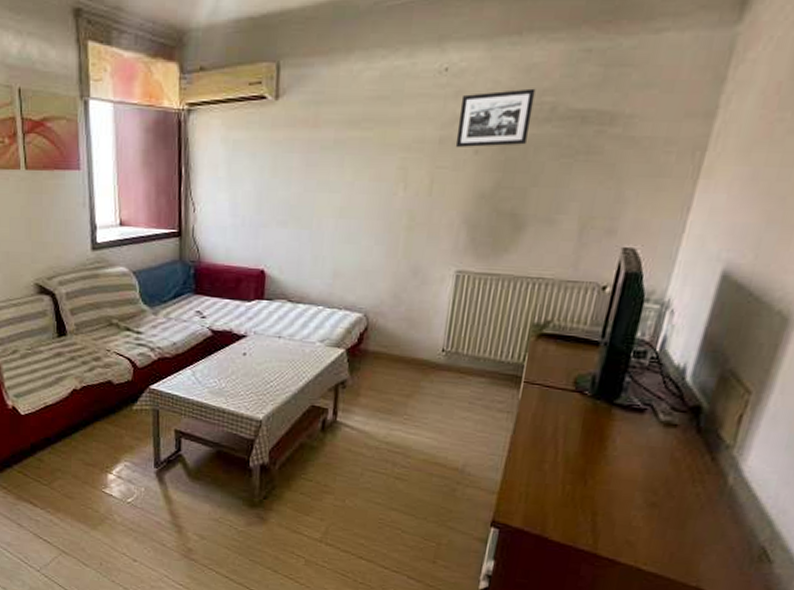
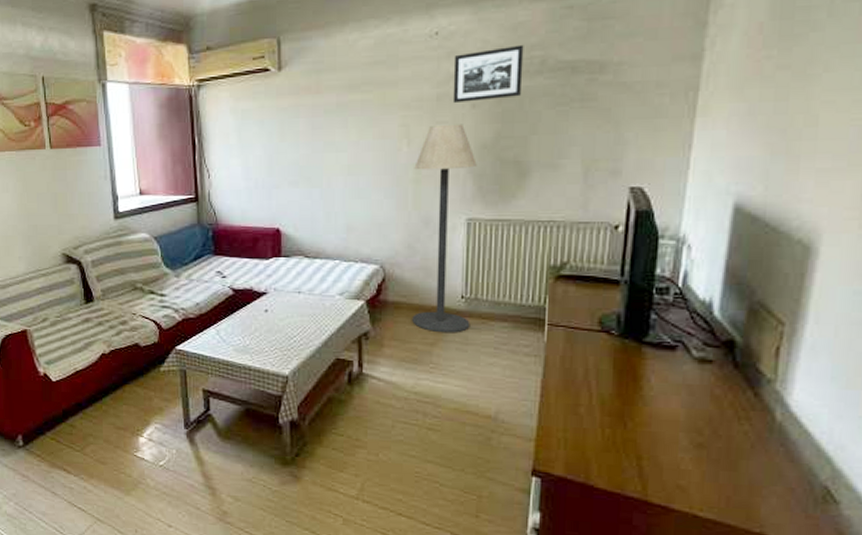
floor lamp: none [390,170,473,386] -> present [412,124,477,333]

